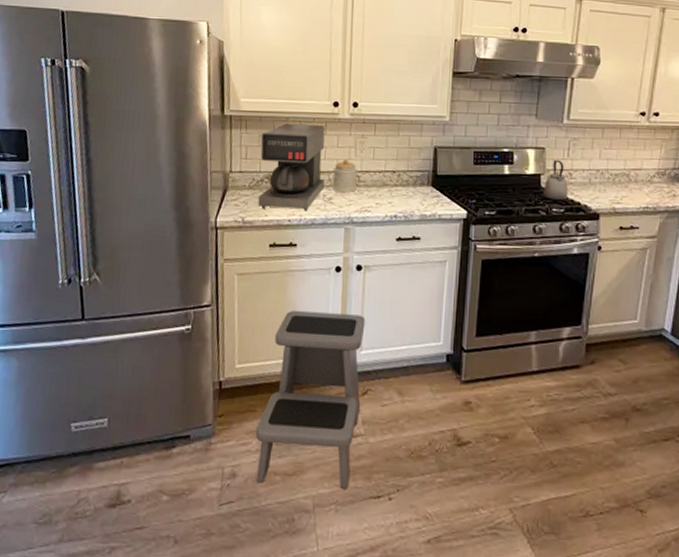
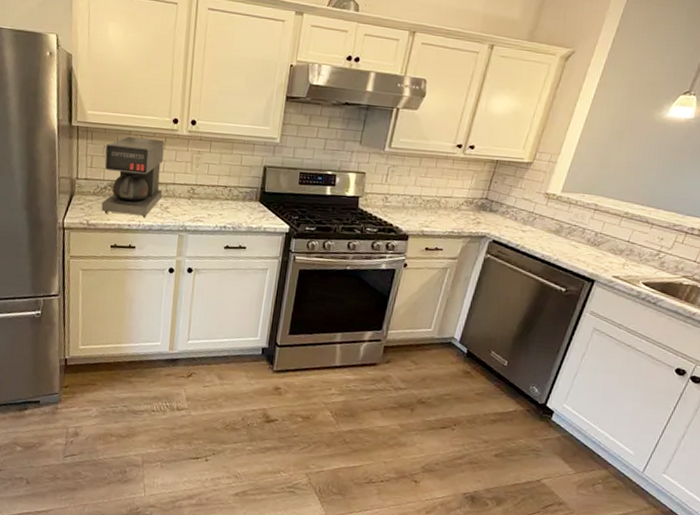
step stool: present [255,311,366,489] -> none [95,304,193,451]
jar: present [332,159,357,193] -> none [170,172,193,204]
kettle: present [543,159,568,202] -> none [359,184,384,223]

